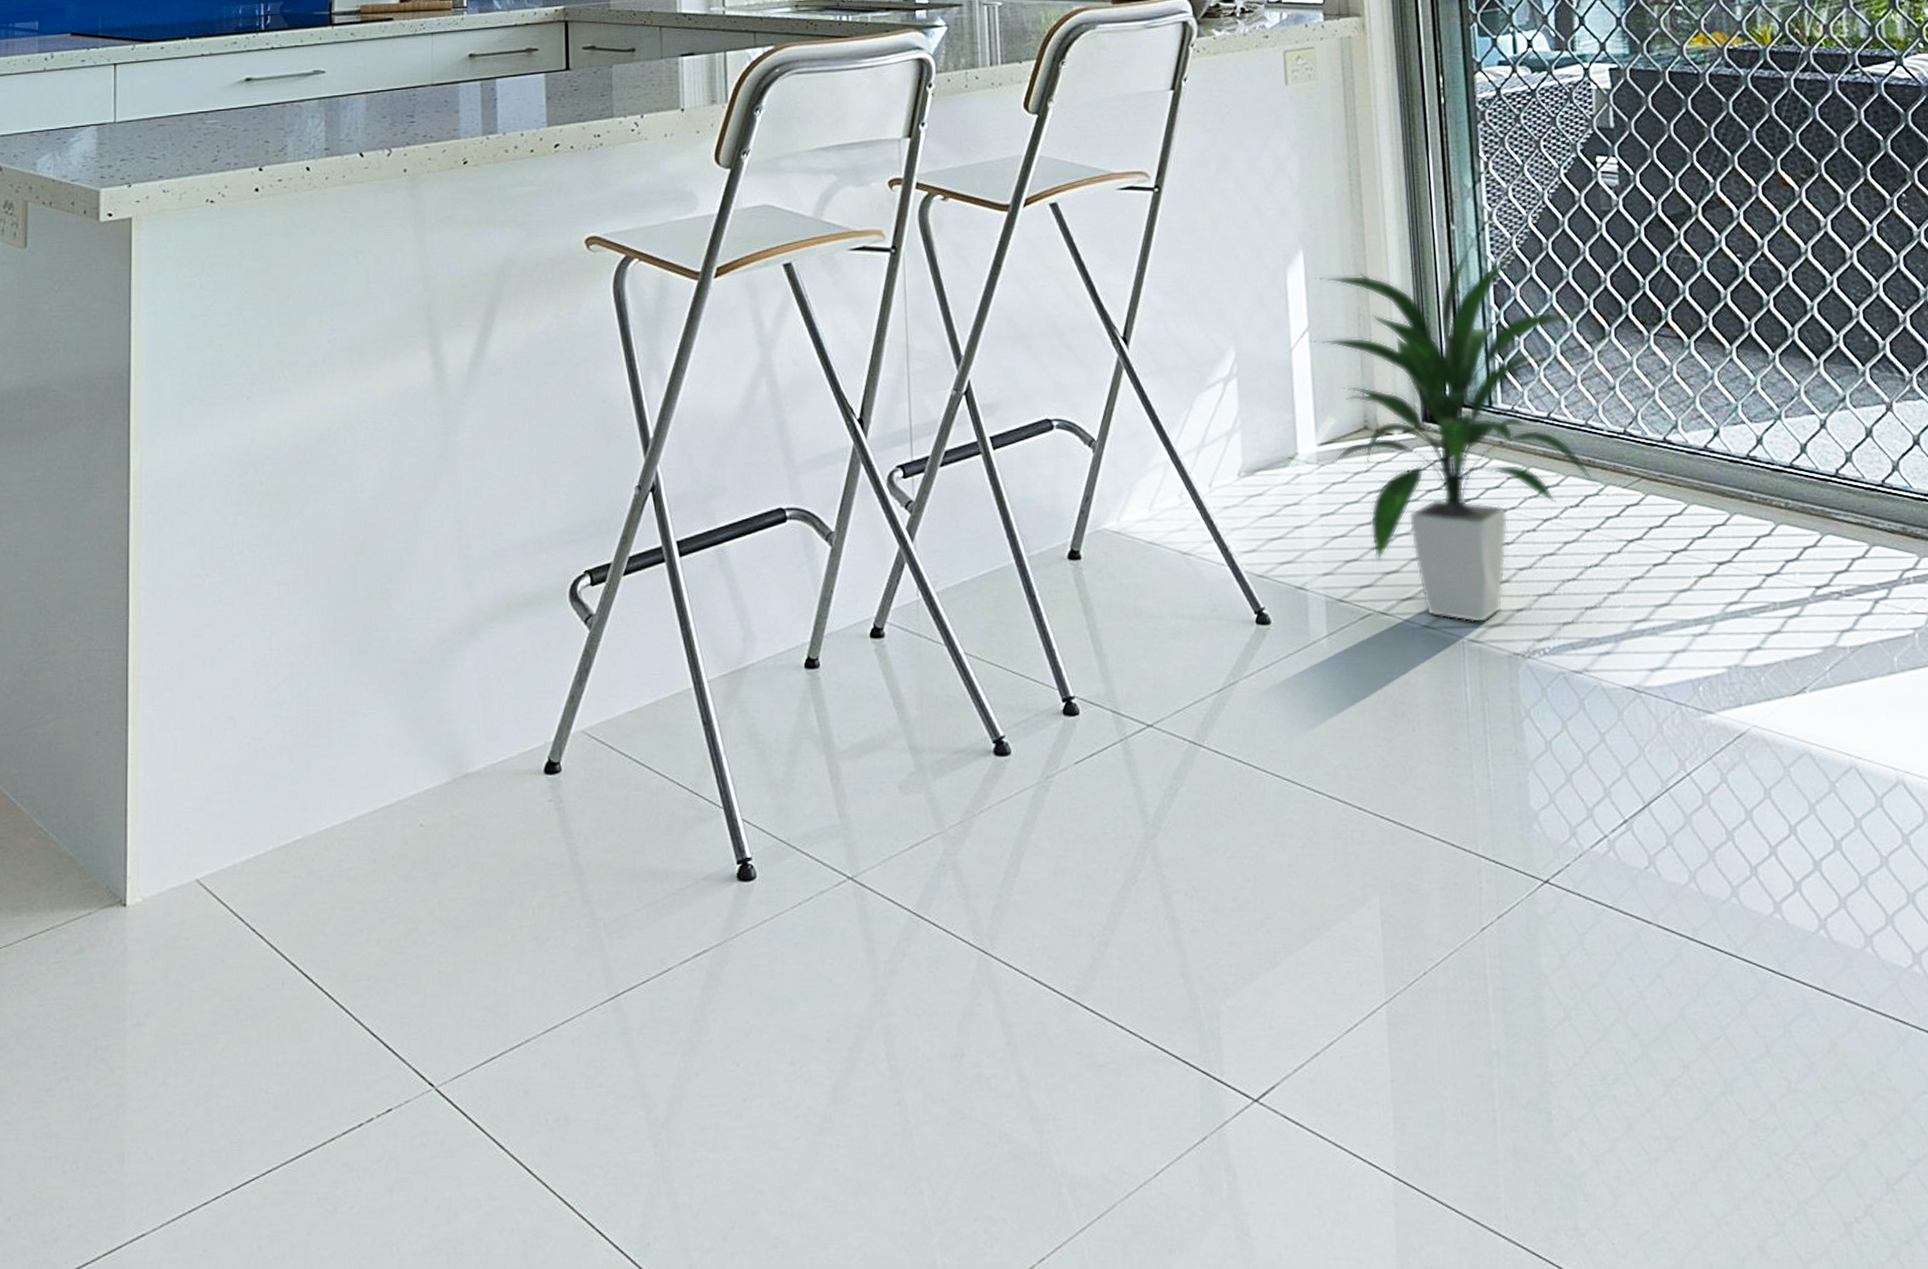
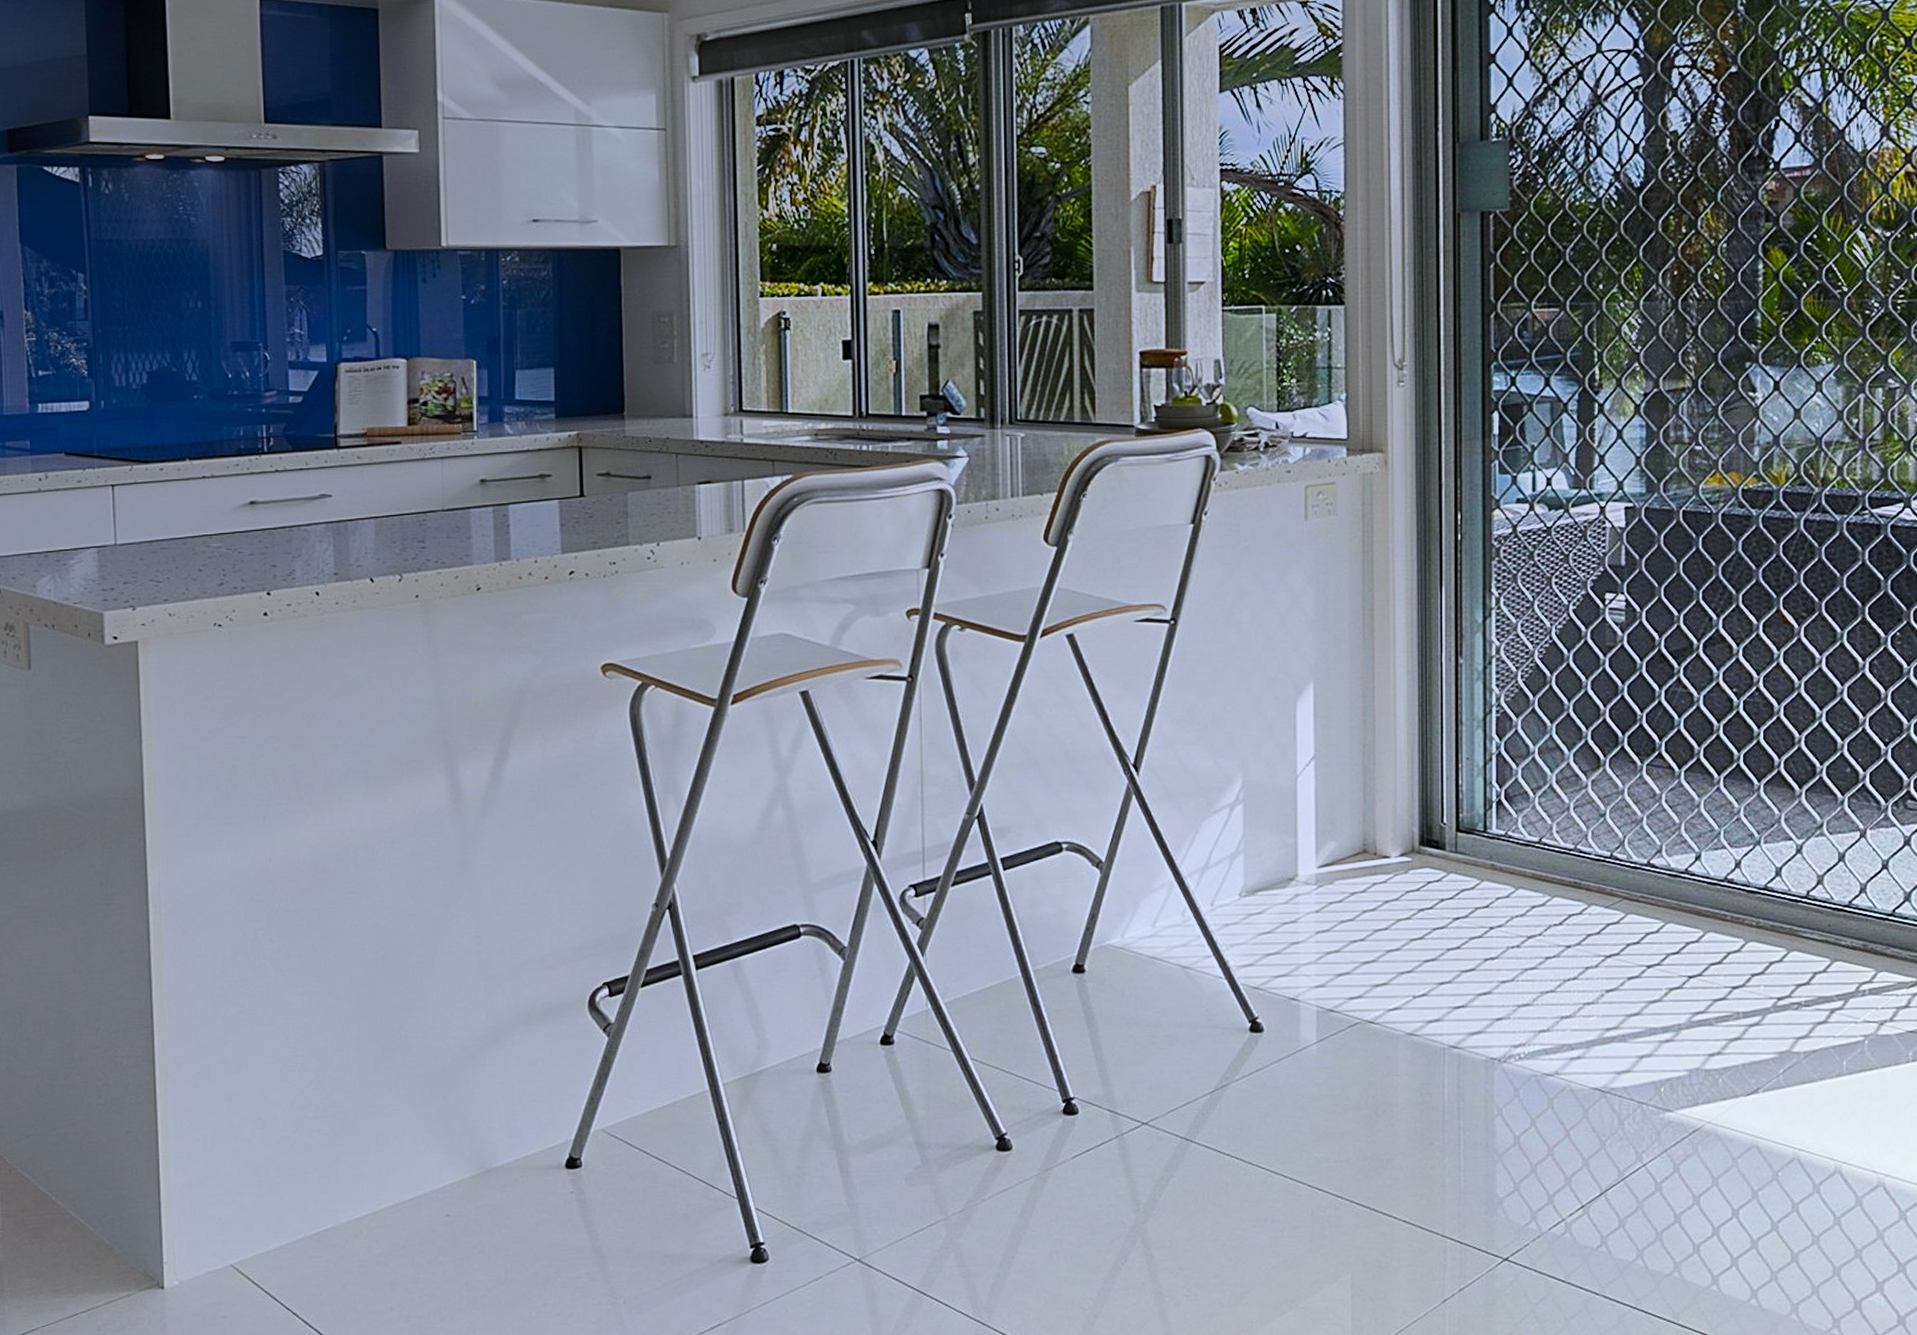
indoor plant: present [1310,241,1602,623] -> none [1315,674,1585,1031]

